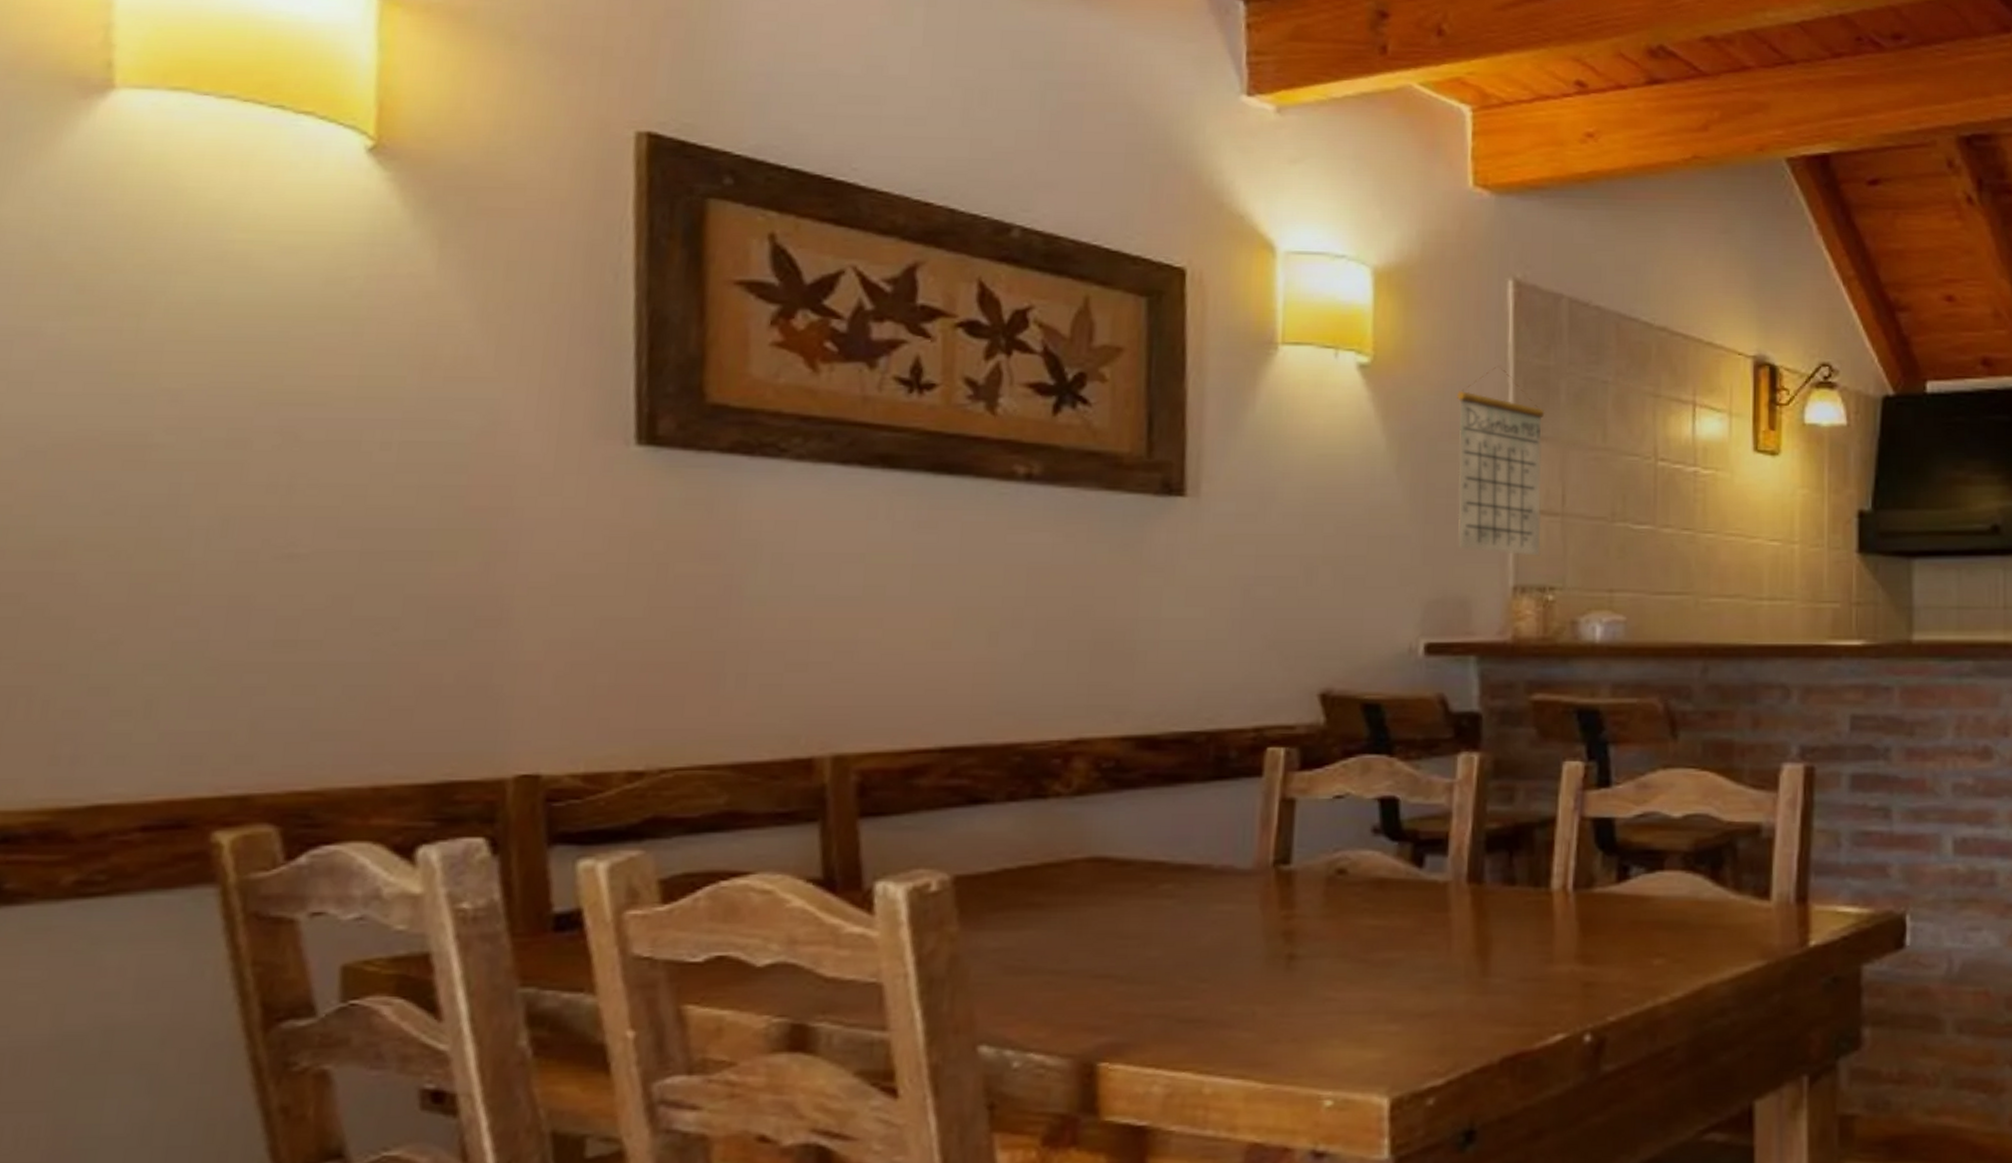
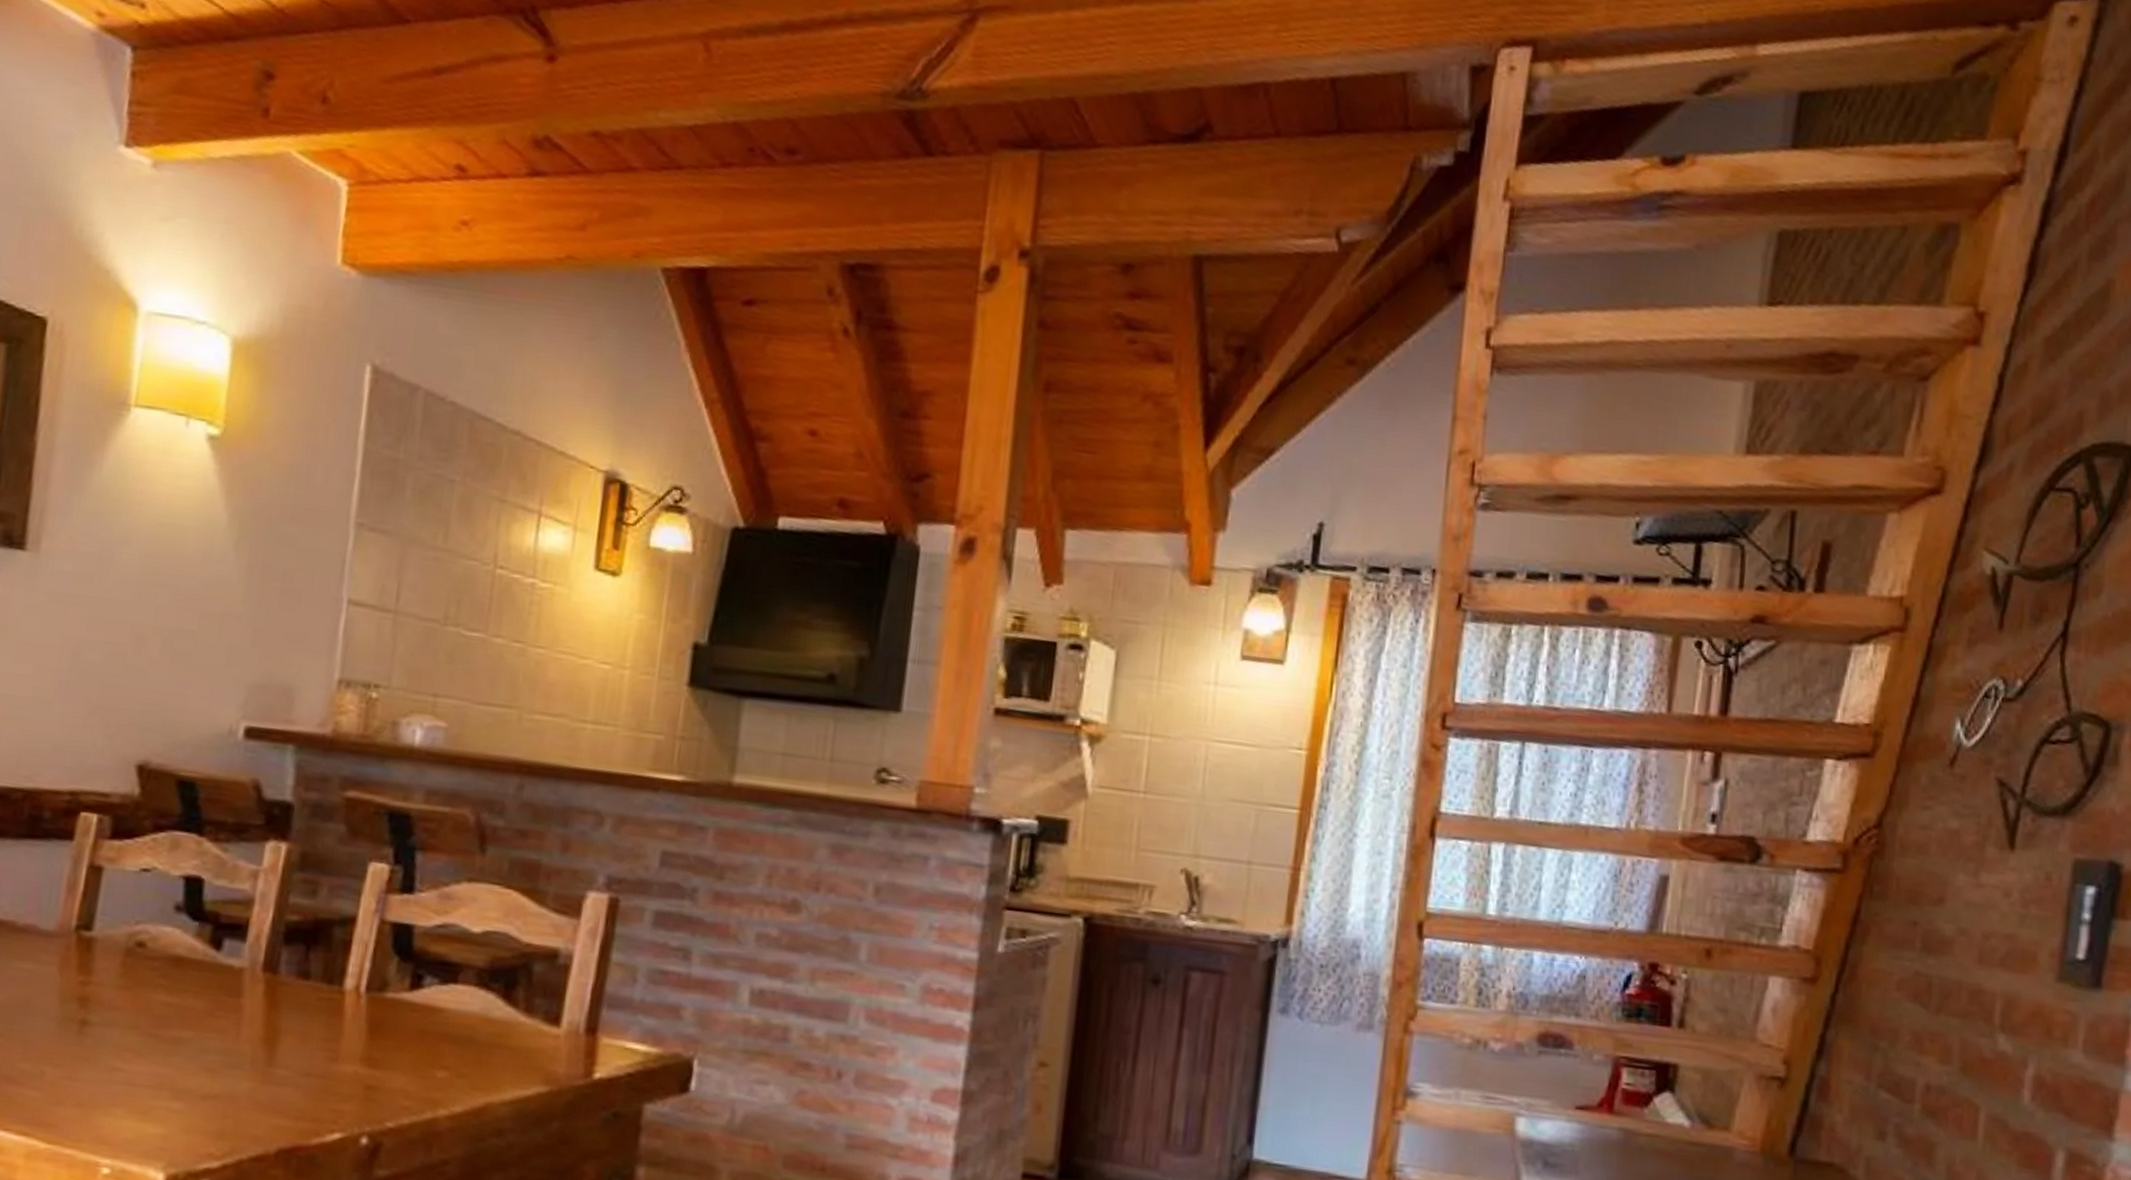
calendar: present [1457,366,1545,556] -> none [289,452,389,652]

